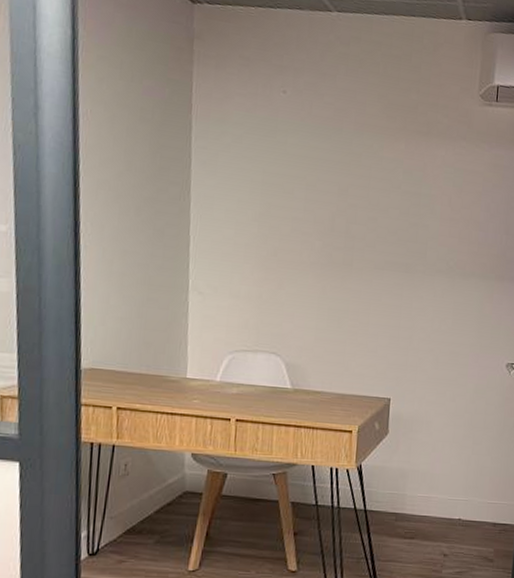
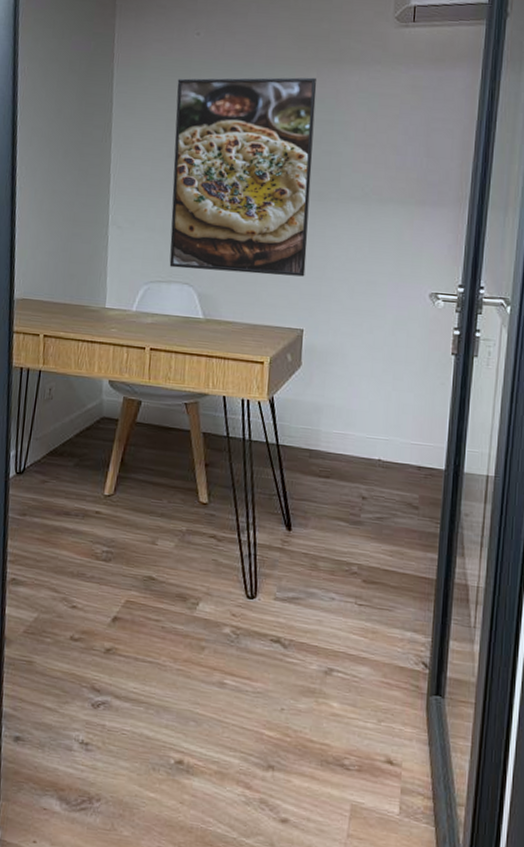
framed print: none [255,138,406,347] -> present [169,77,317,277]

